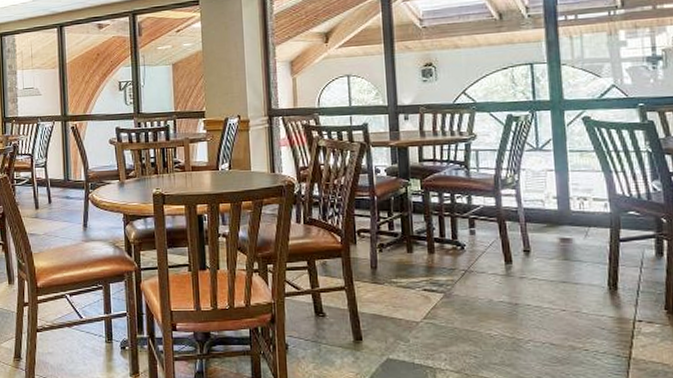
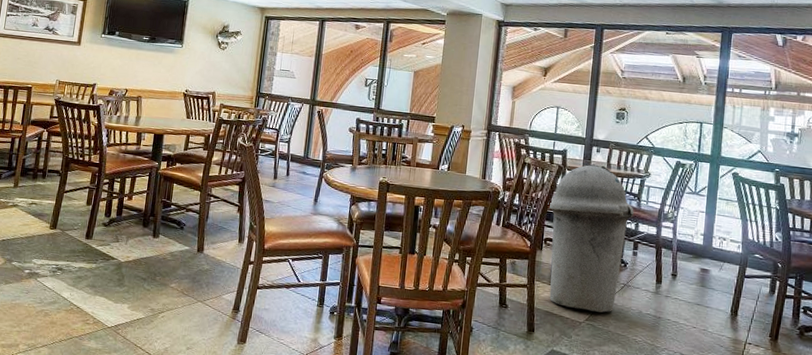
trash can: none [354,134,463,309] -> present [548,164,634,313]

